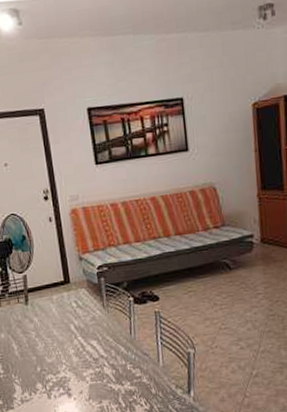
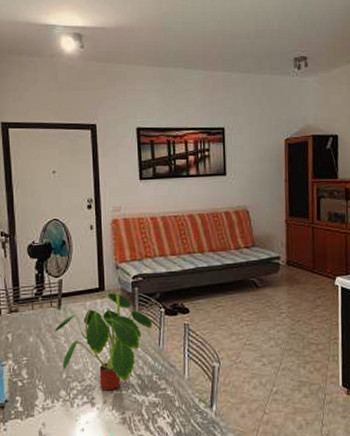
plant: none [25,284,122,382] -> present [55,293,152,391]

